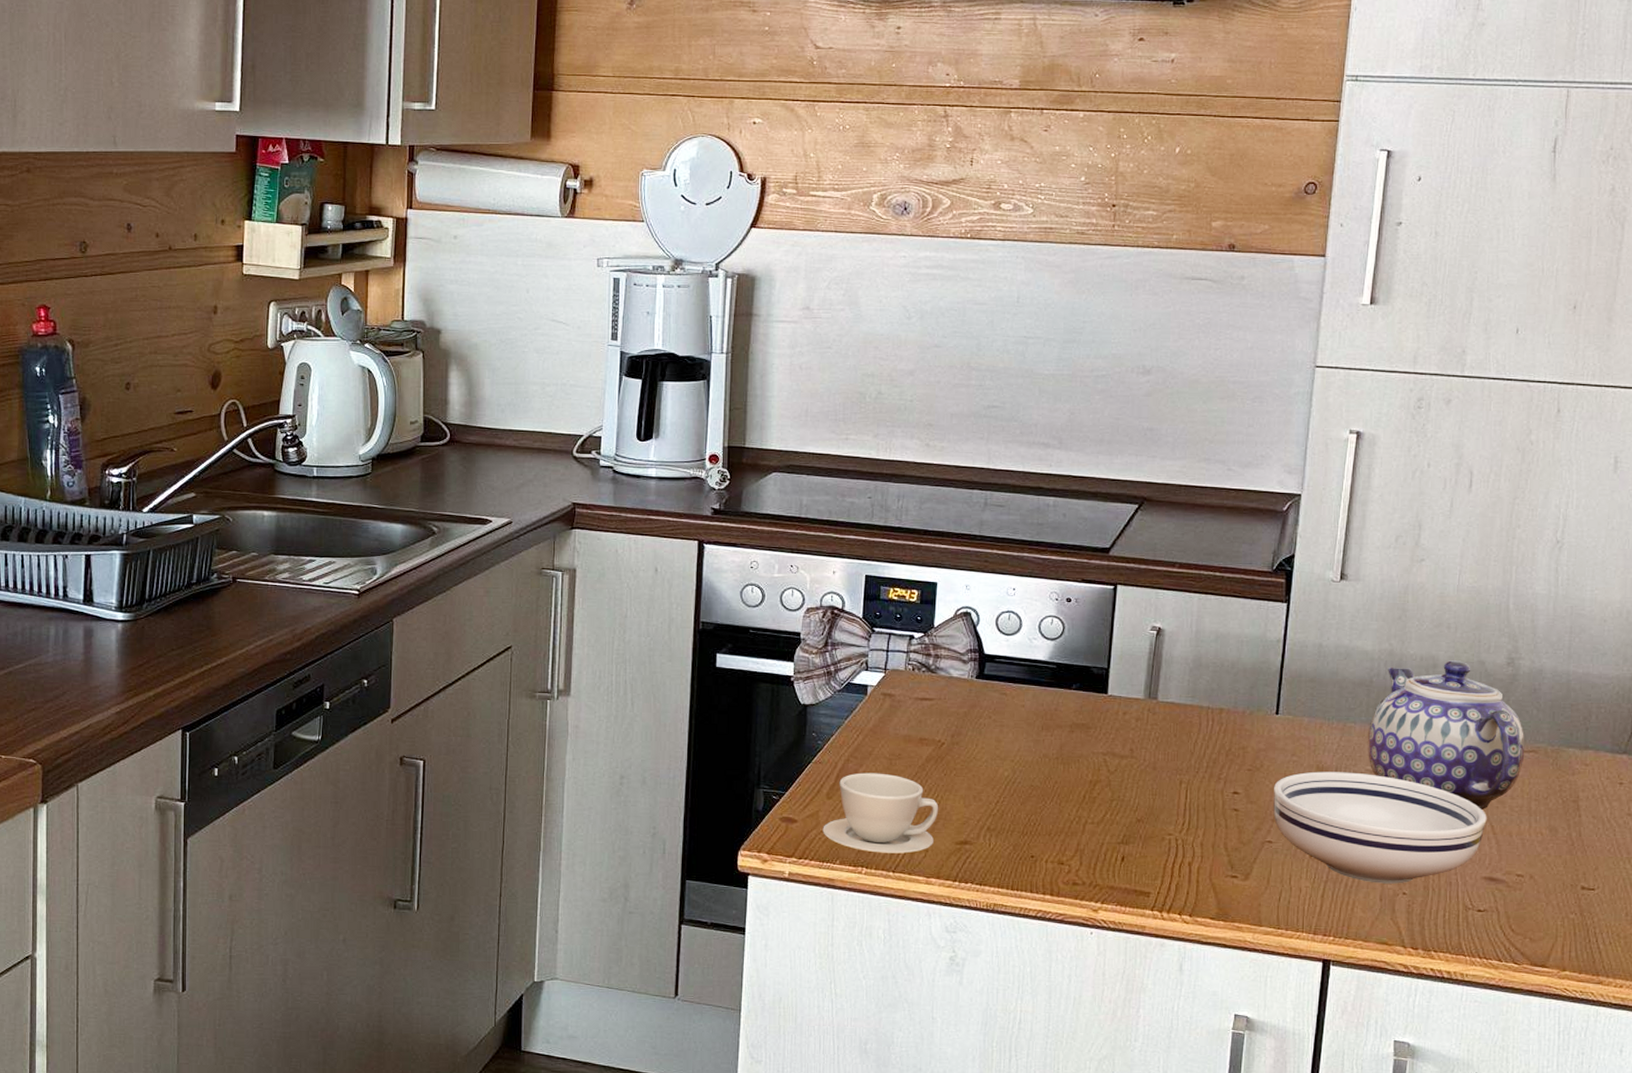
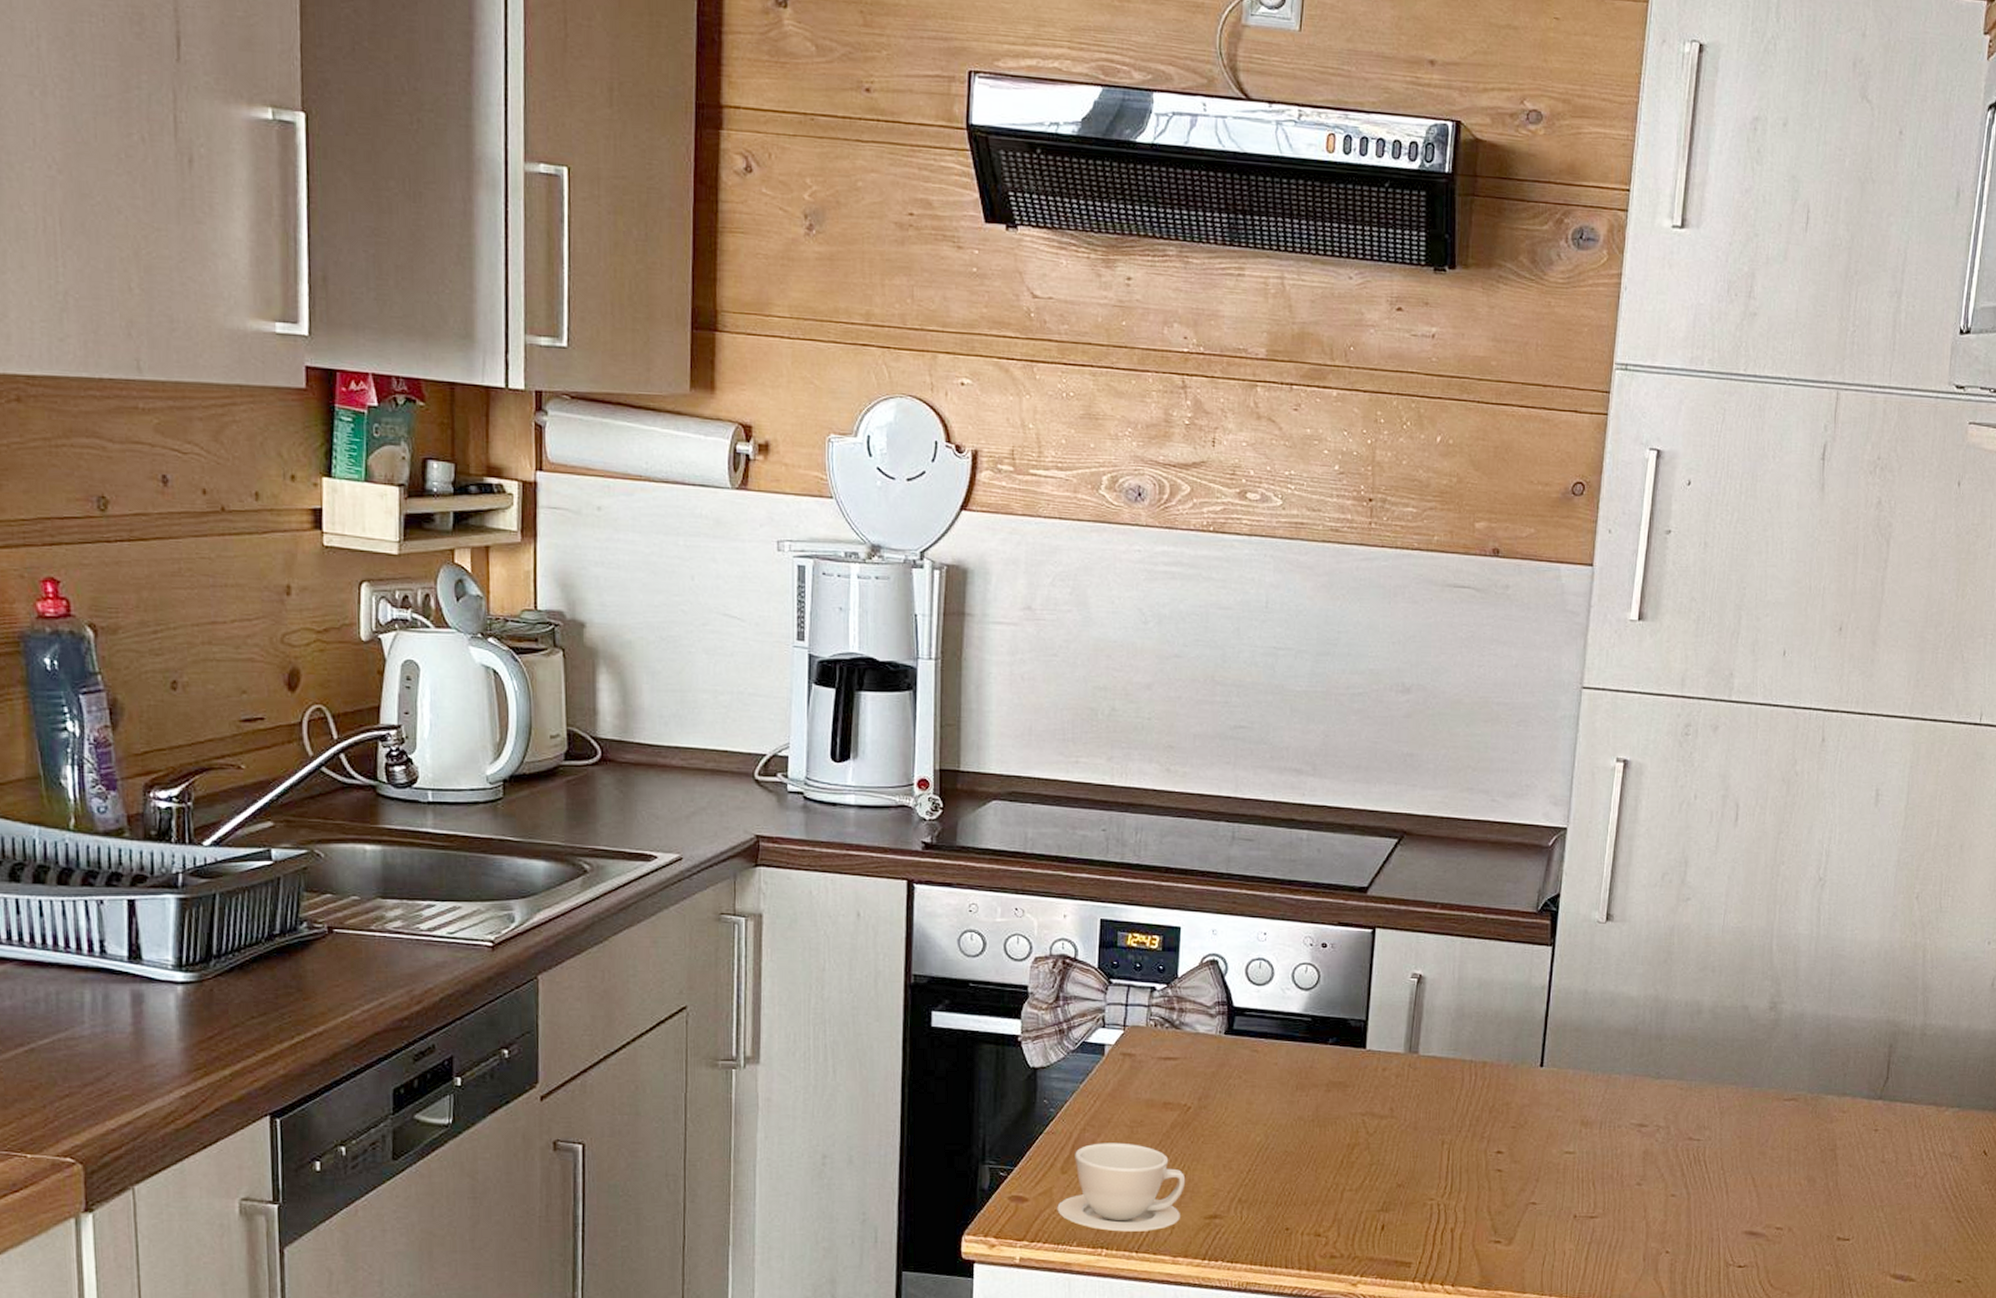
bowl: present [1273,771,1487,884] -> none [1537,1126,1748,1243]
teapot: present [1367,660,1525,810] -> none [1631,1006,1786,1161]

